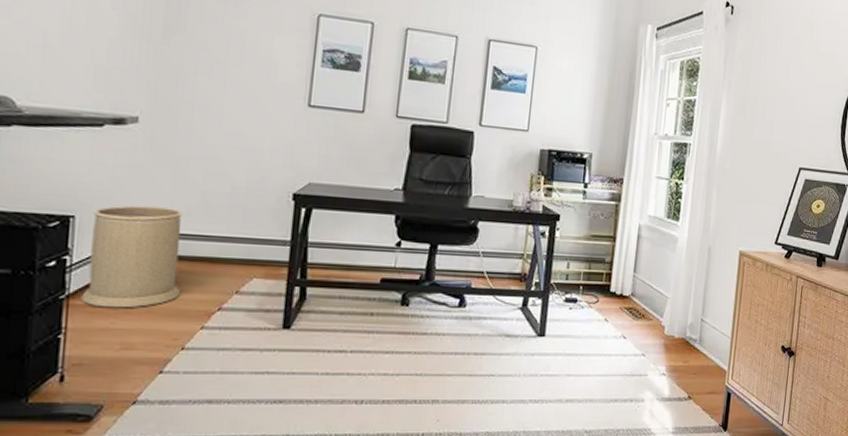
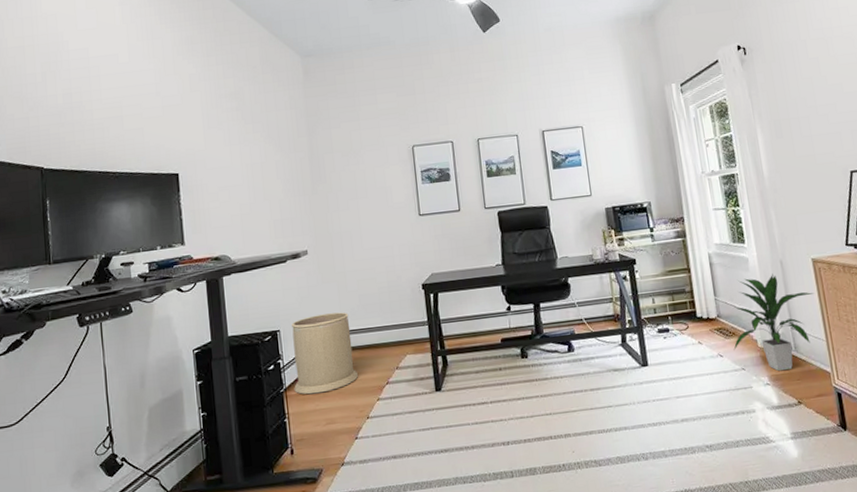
indoor plant: none [639,259,733,363] -> present [733,274,815,372]

